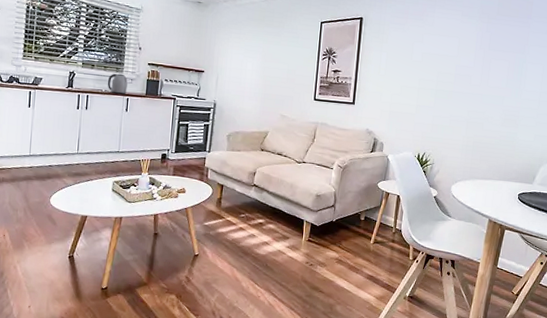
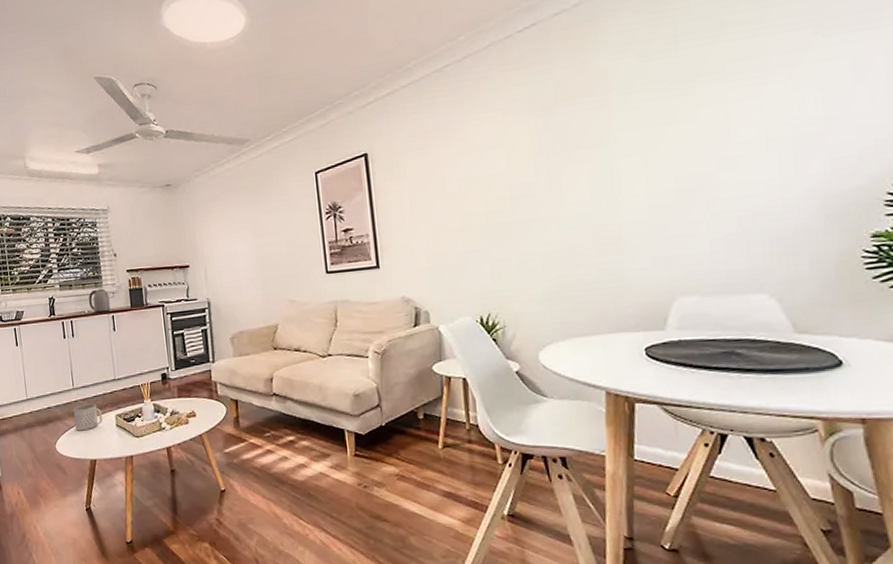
mug: none [72,167,101,191] -> present [73,403,103,431]

